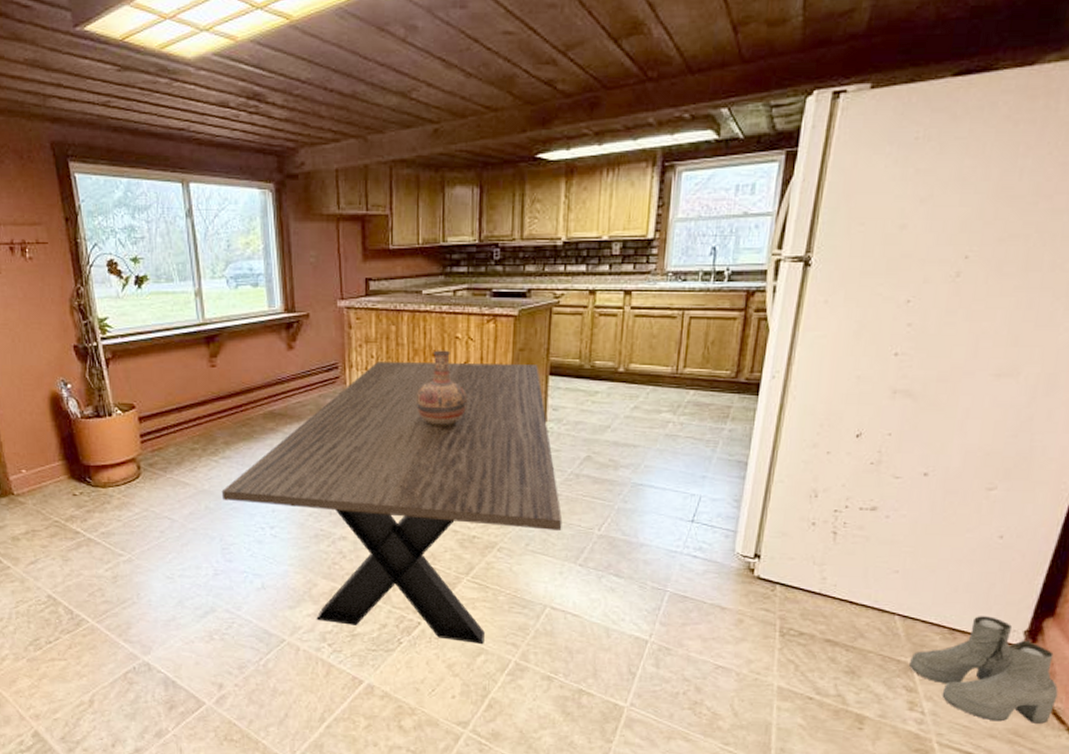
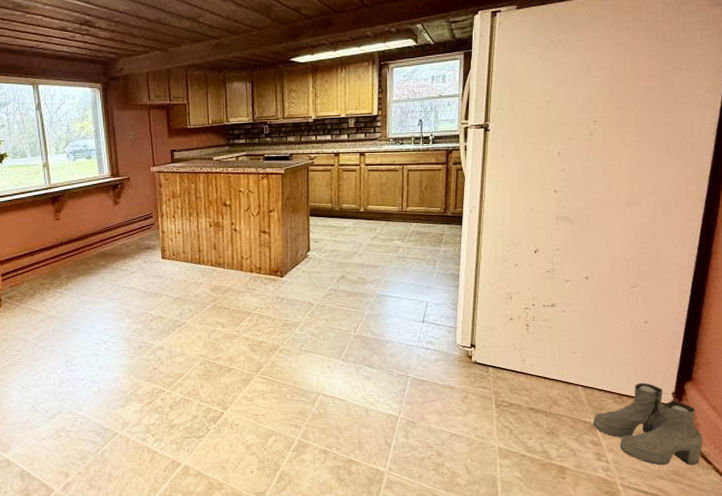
dining table: present [221,362,563,644] -> none [65,209,327,427]
vase: present [417,350,468,425] -> none [213,200,251,257]

